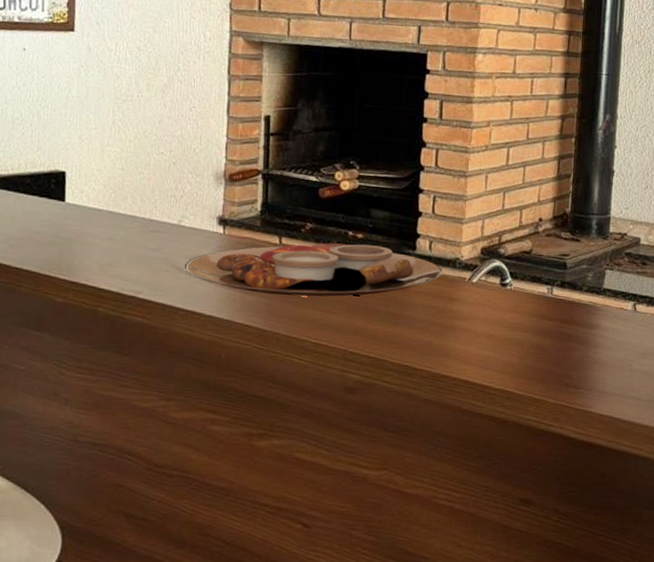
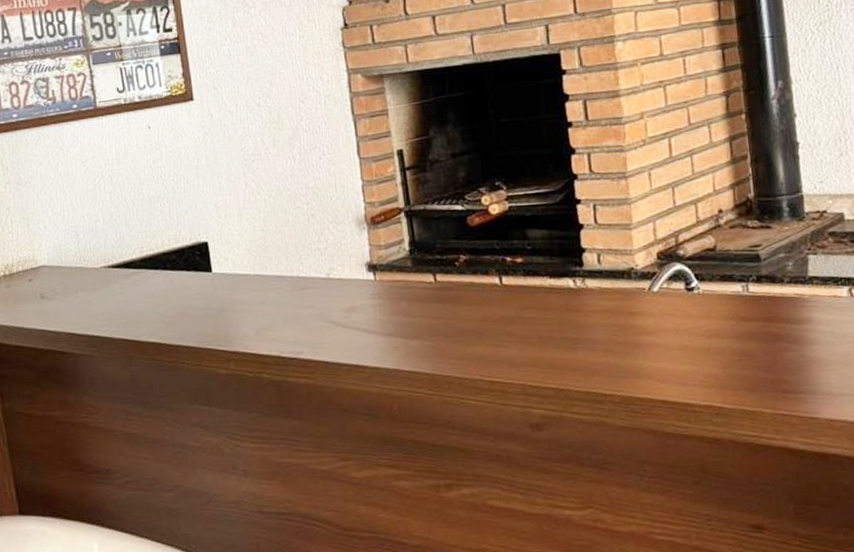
platter: present [184,243,443,297] -> none [340,267,618,337]

